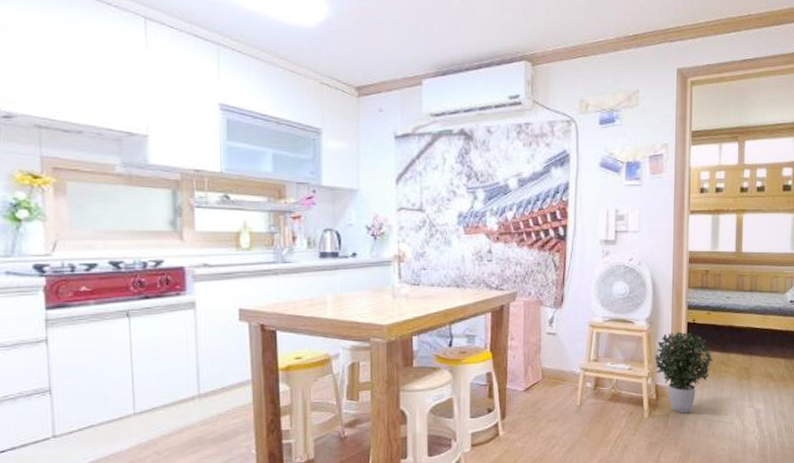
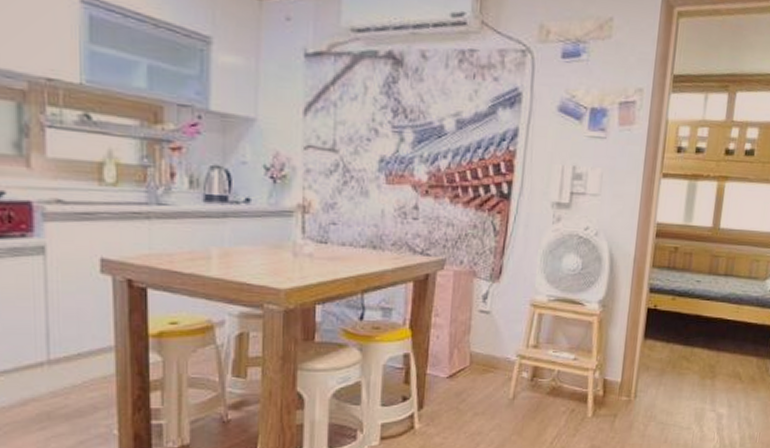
potted plant: present [655,331,714,414] -> none [605,318,674,414]

